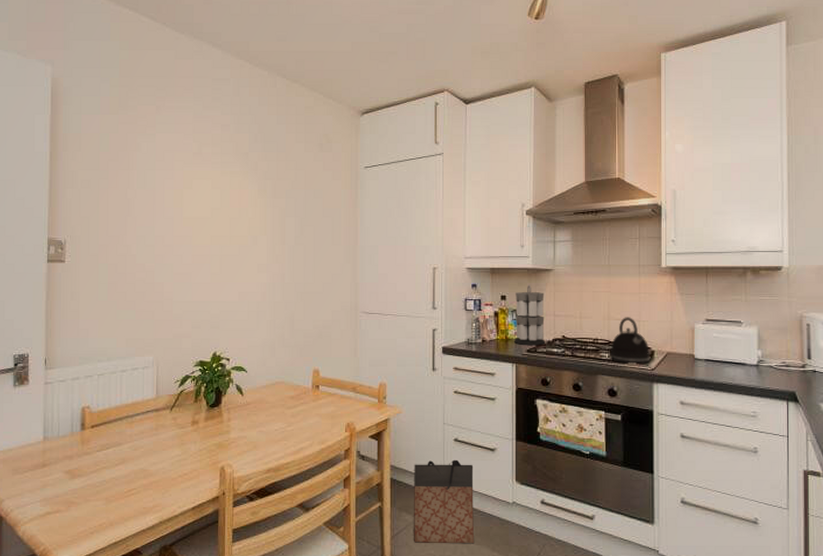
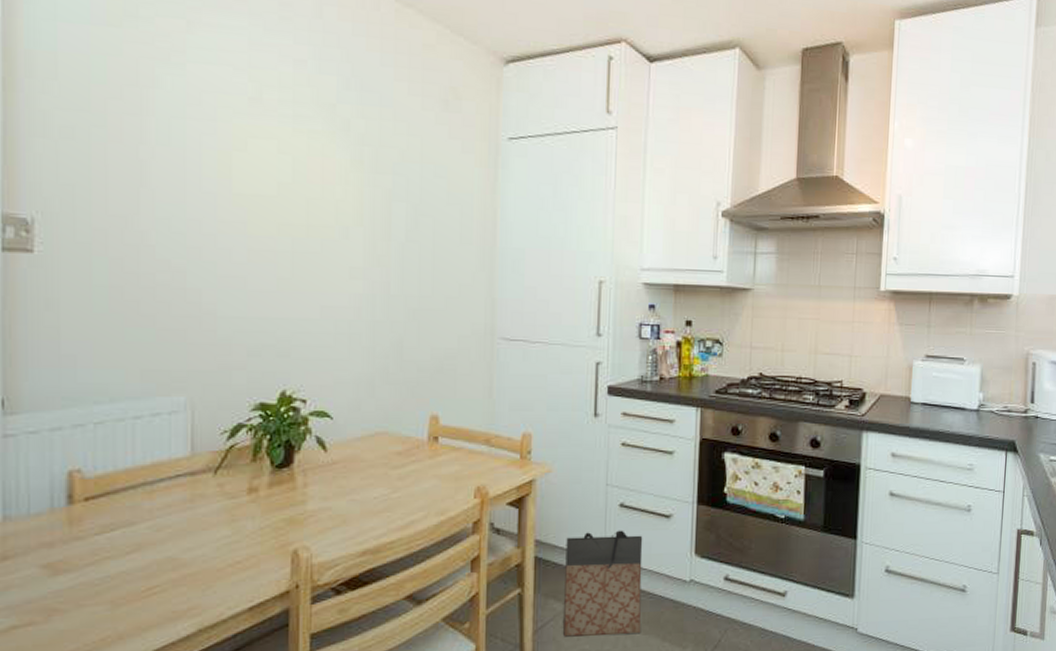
spice rack: present [514,285,546,346] -> none [700,308,740,386]
kettle: present [610,317,651,365] -> none [814,351,861,409]

